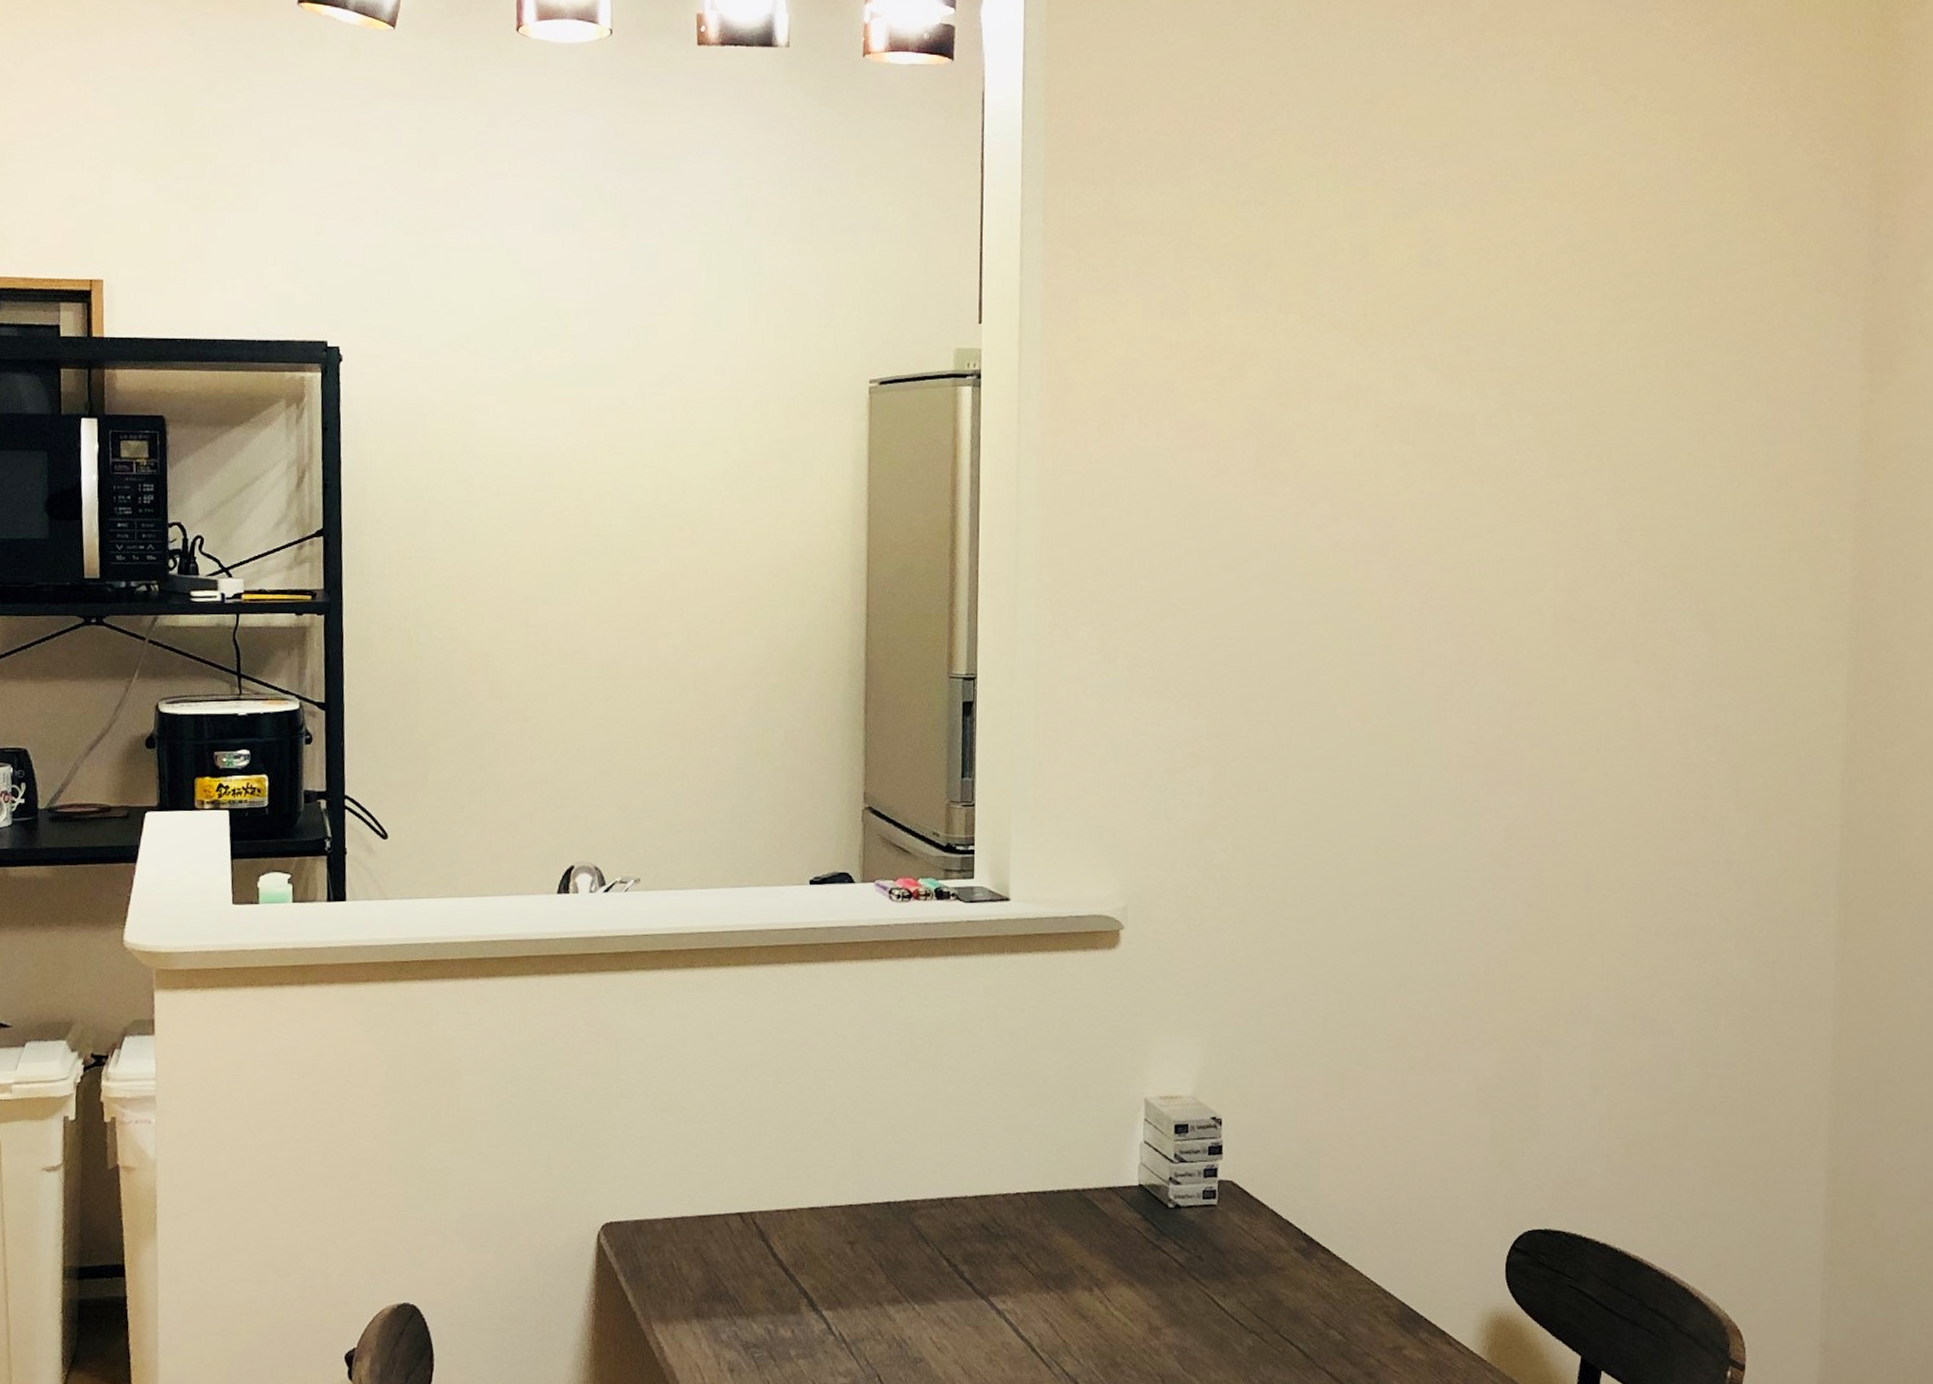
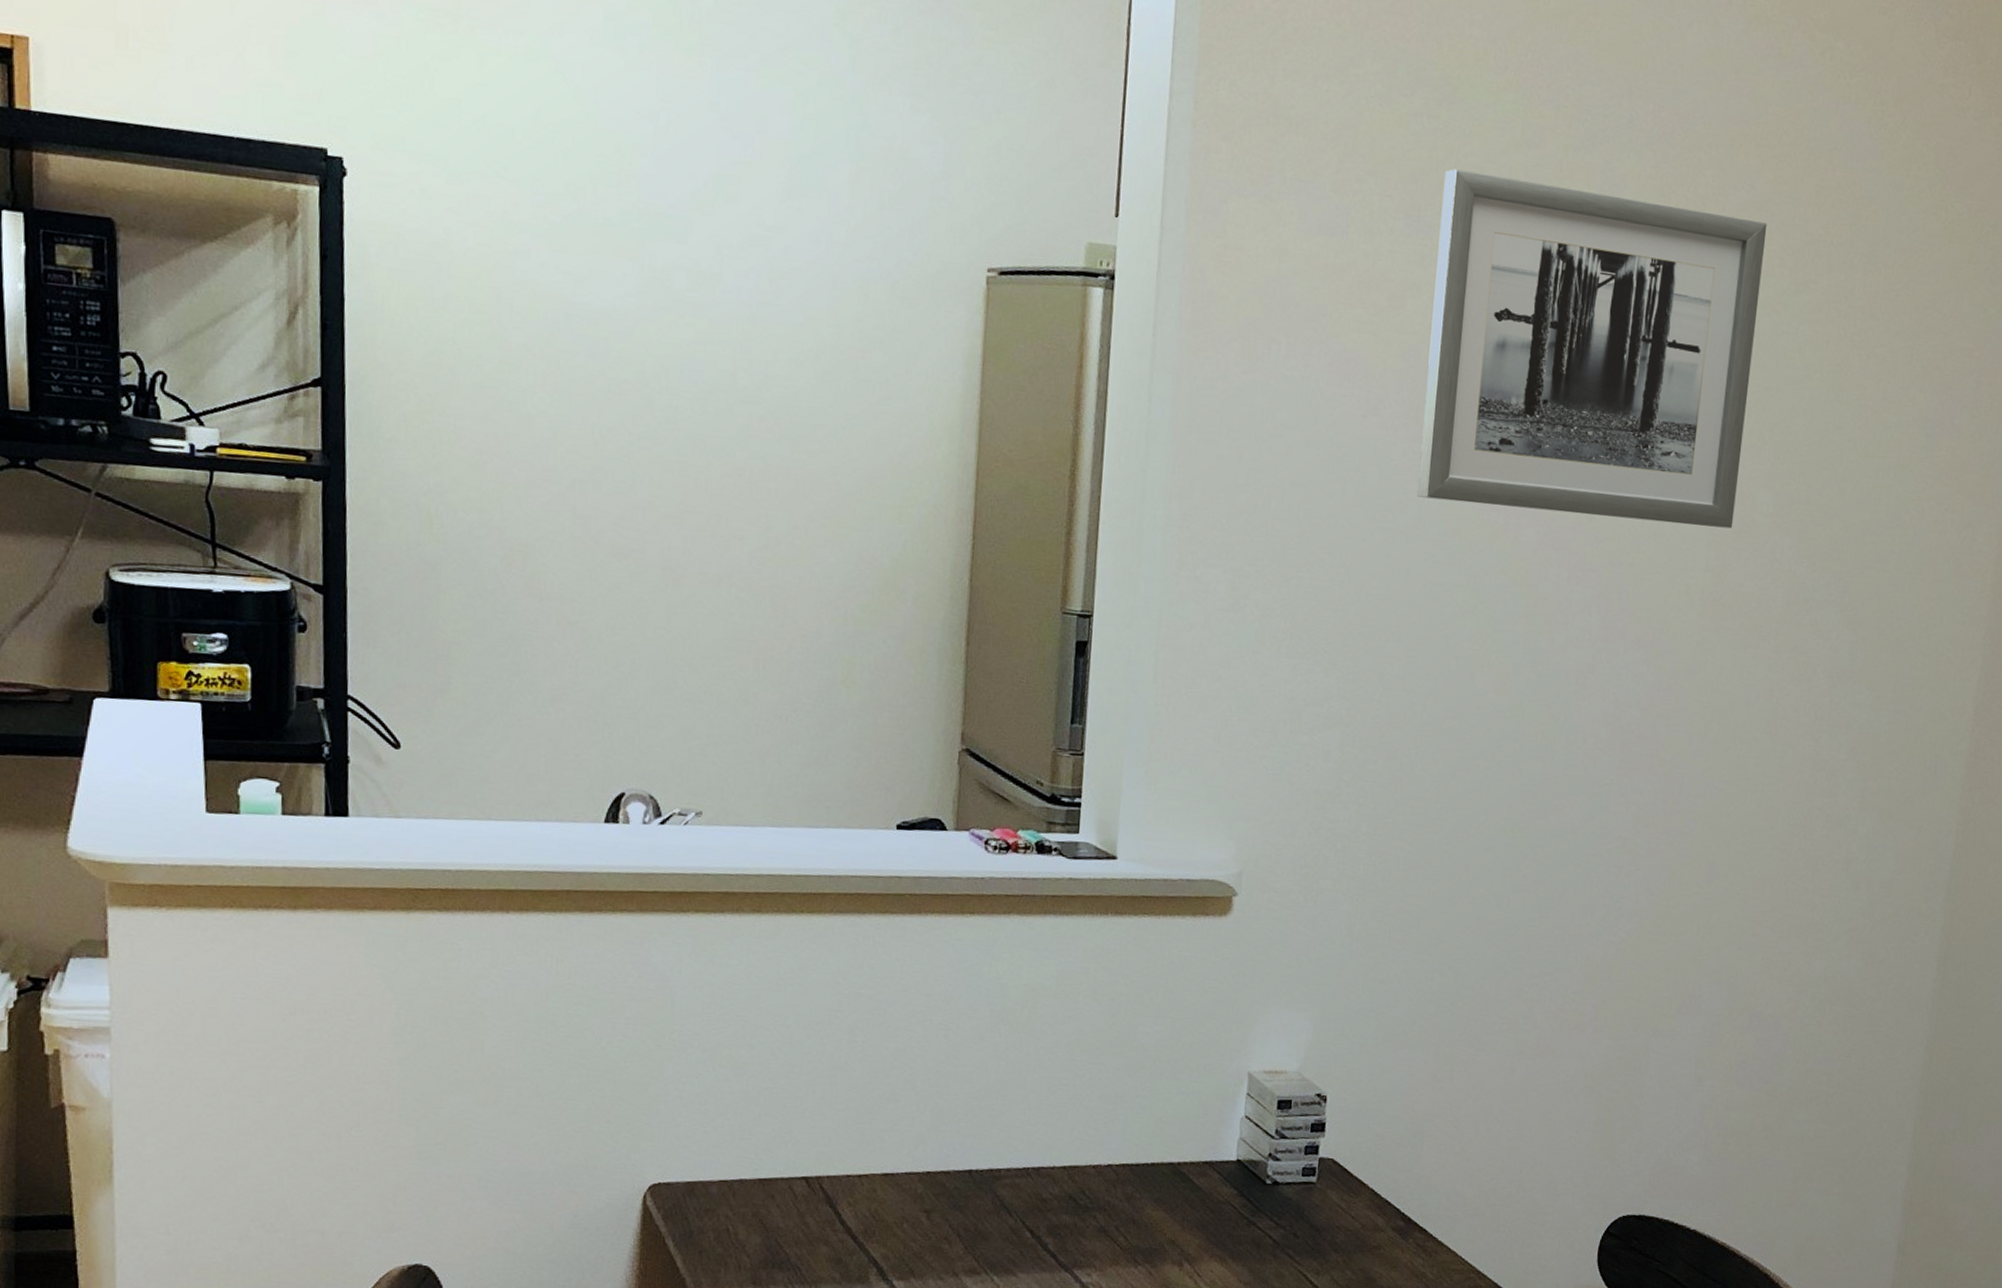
wall art: none [1269,247,1587,548] -> present [1417,169,1768,529]

